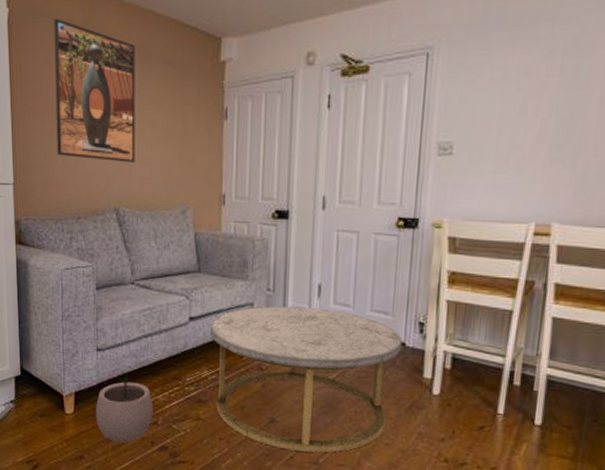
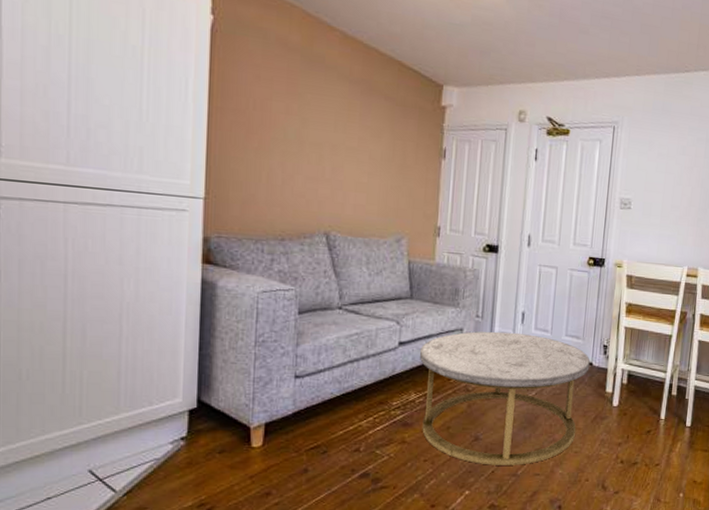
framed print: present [54,18,135,162] -> none [261,36,357,189]
plant pot: present [95,373,154,443] -> none [288,400,356,474]

